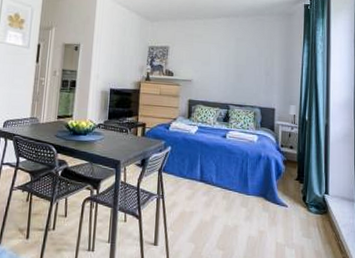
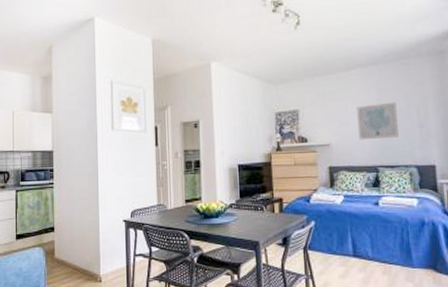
wall art: none [216,50,250,81] -> present [356,102,399,140]

